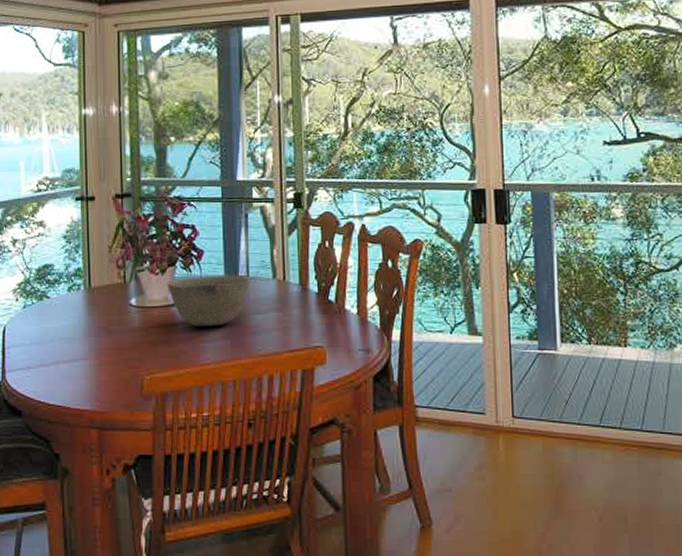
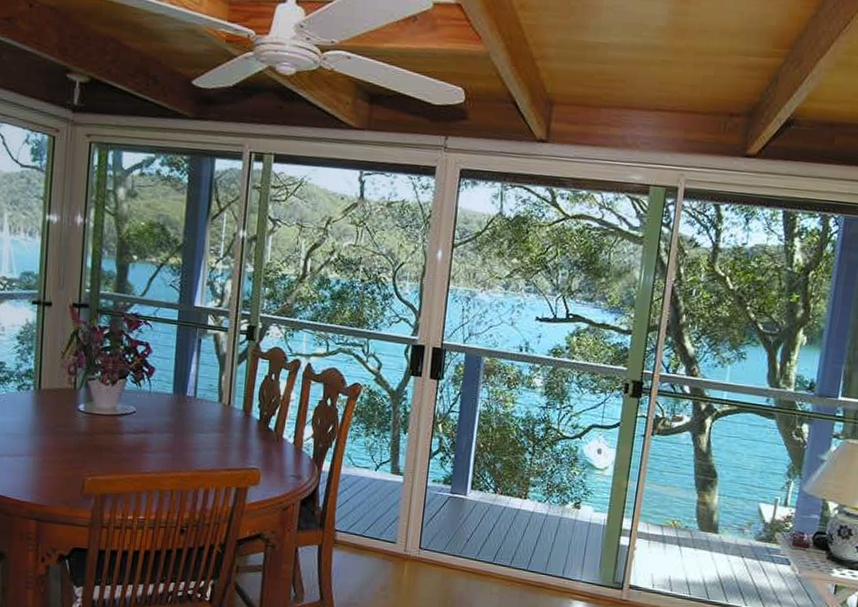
bowl: present [167,276,251,327] -> none [116,392,198,440]

